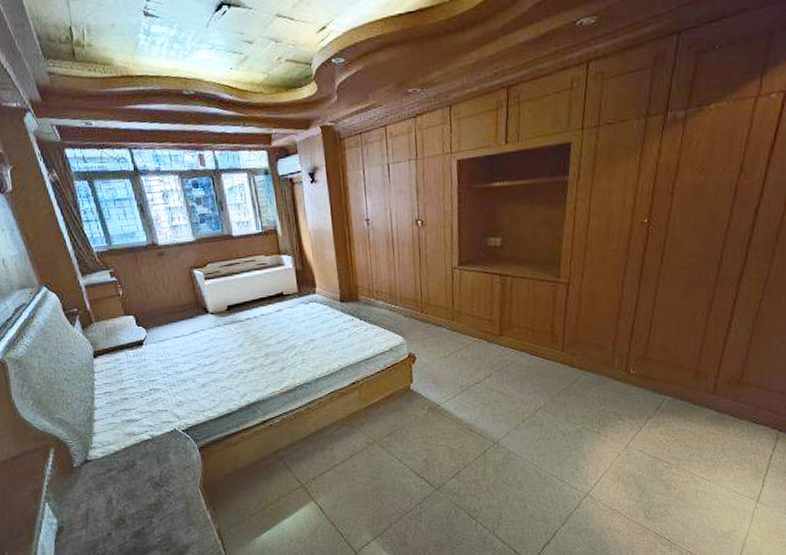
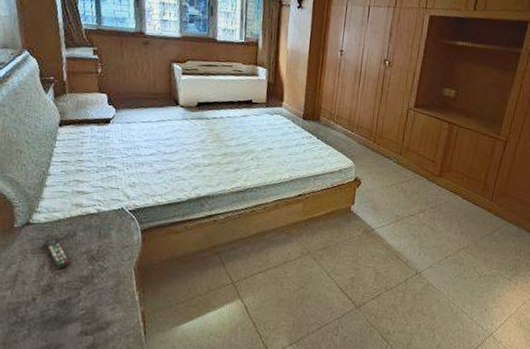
remote control: none [105,469,137,501] -> present [44,236,71,270]

